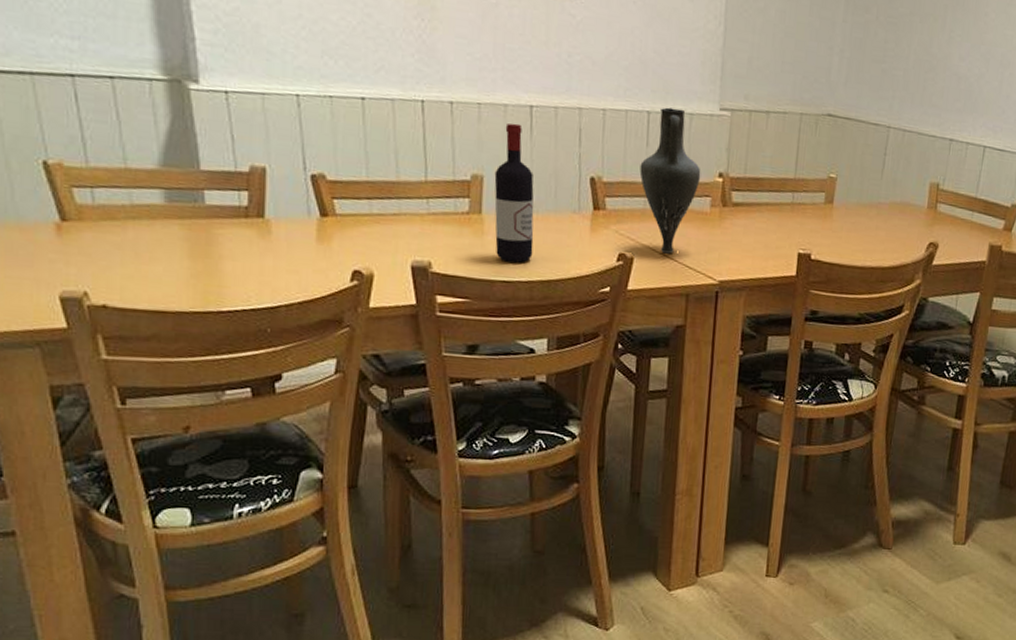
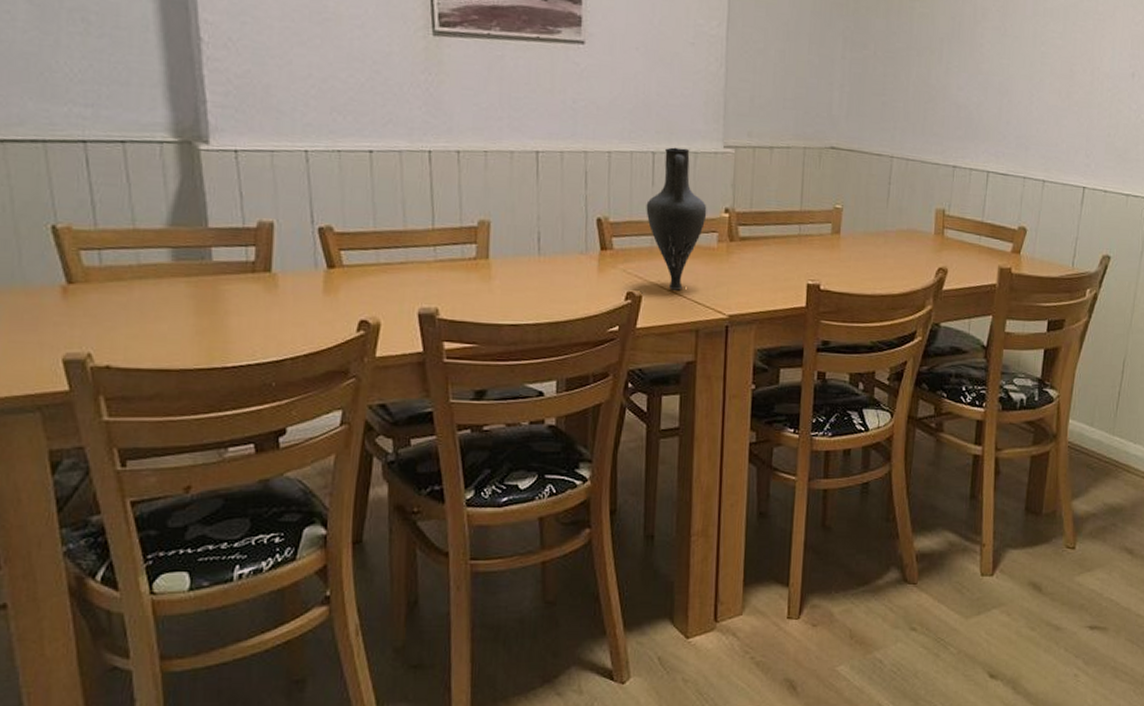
wine bottle: present [494,123,534,263] -> none [501,169,541,306]

